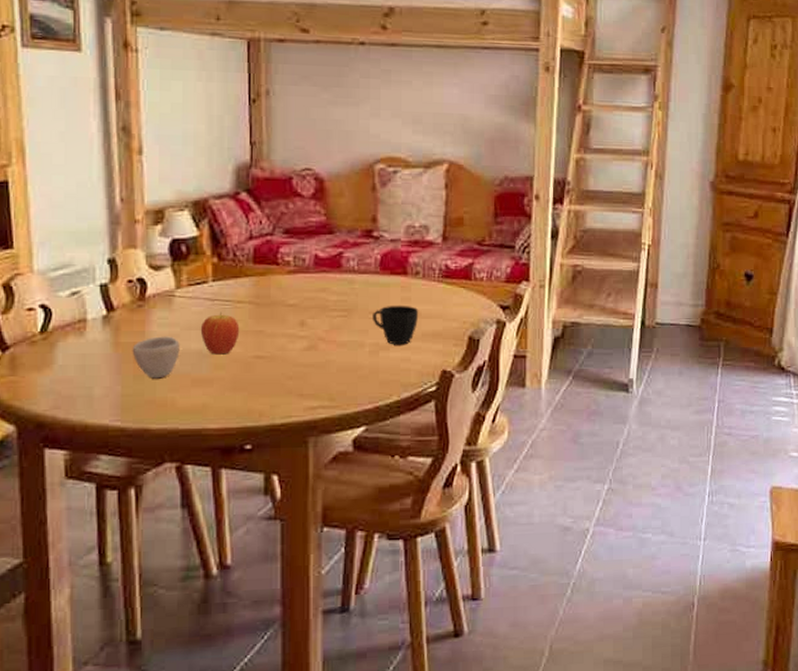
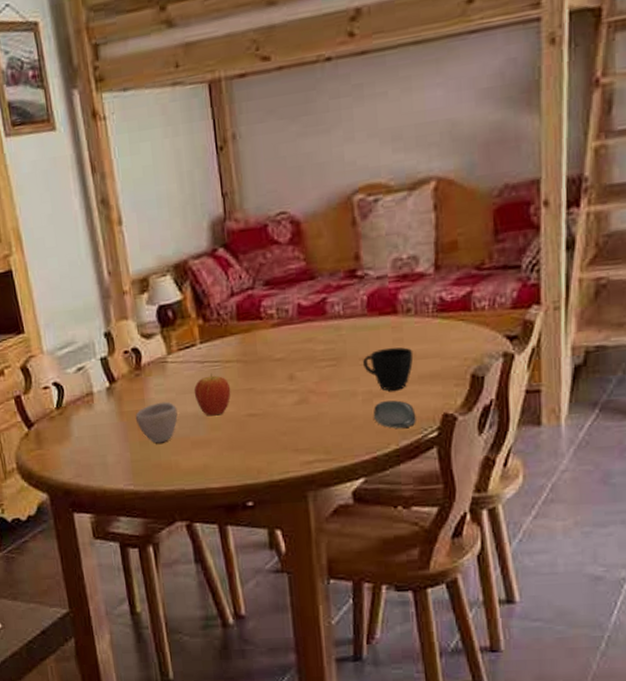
oval tray: none [379,354,417,381] -> present [374,400,416,428]

